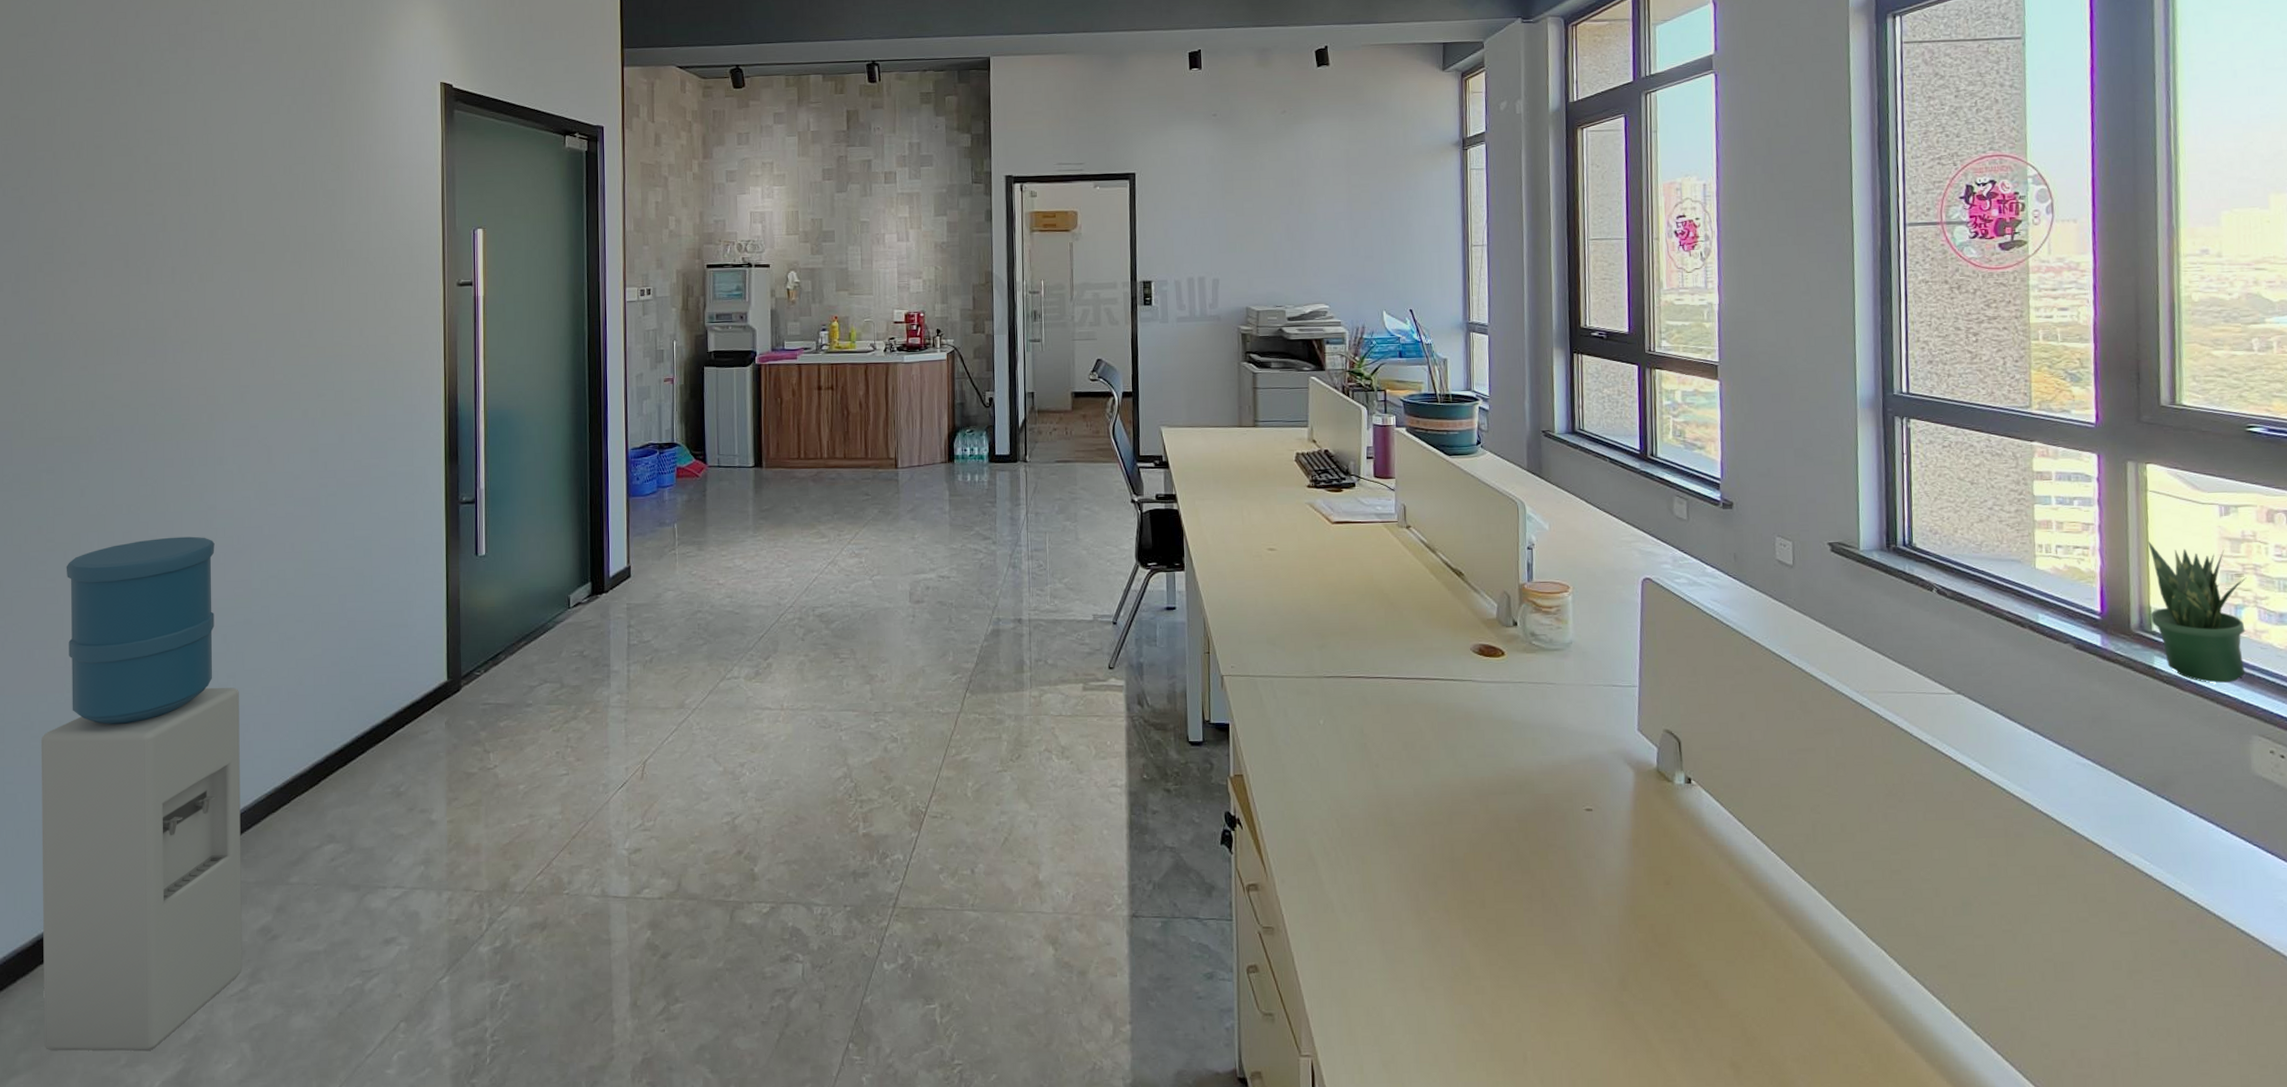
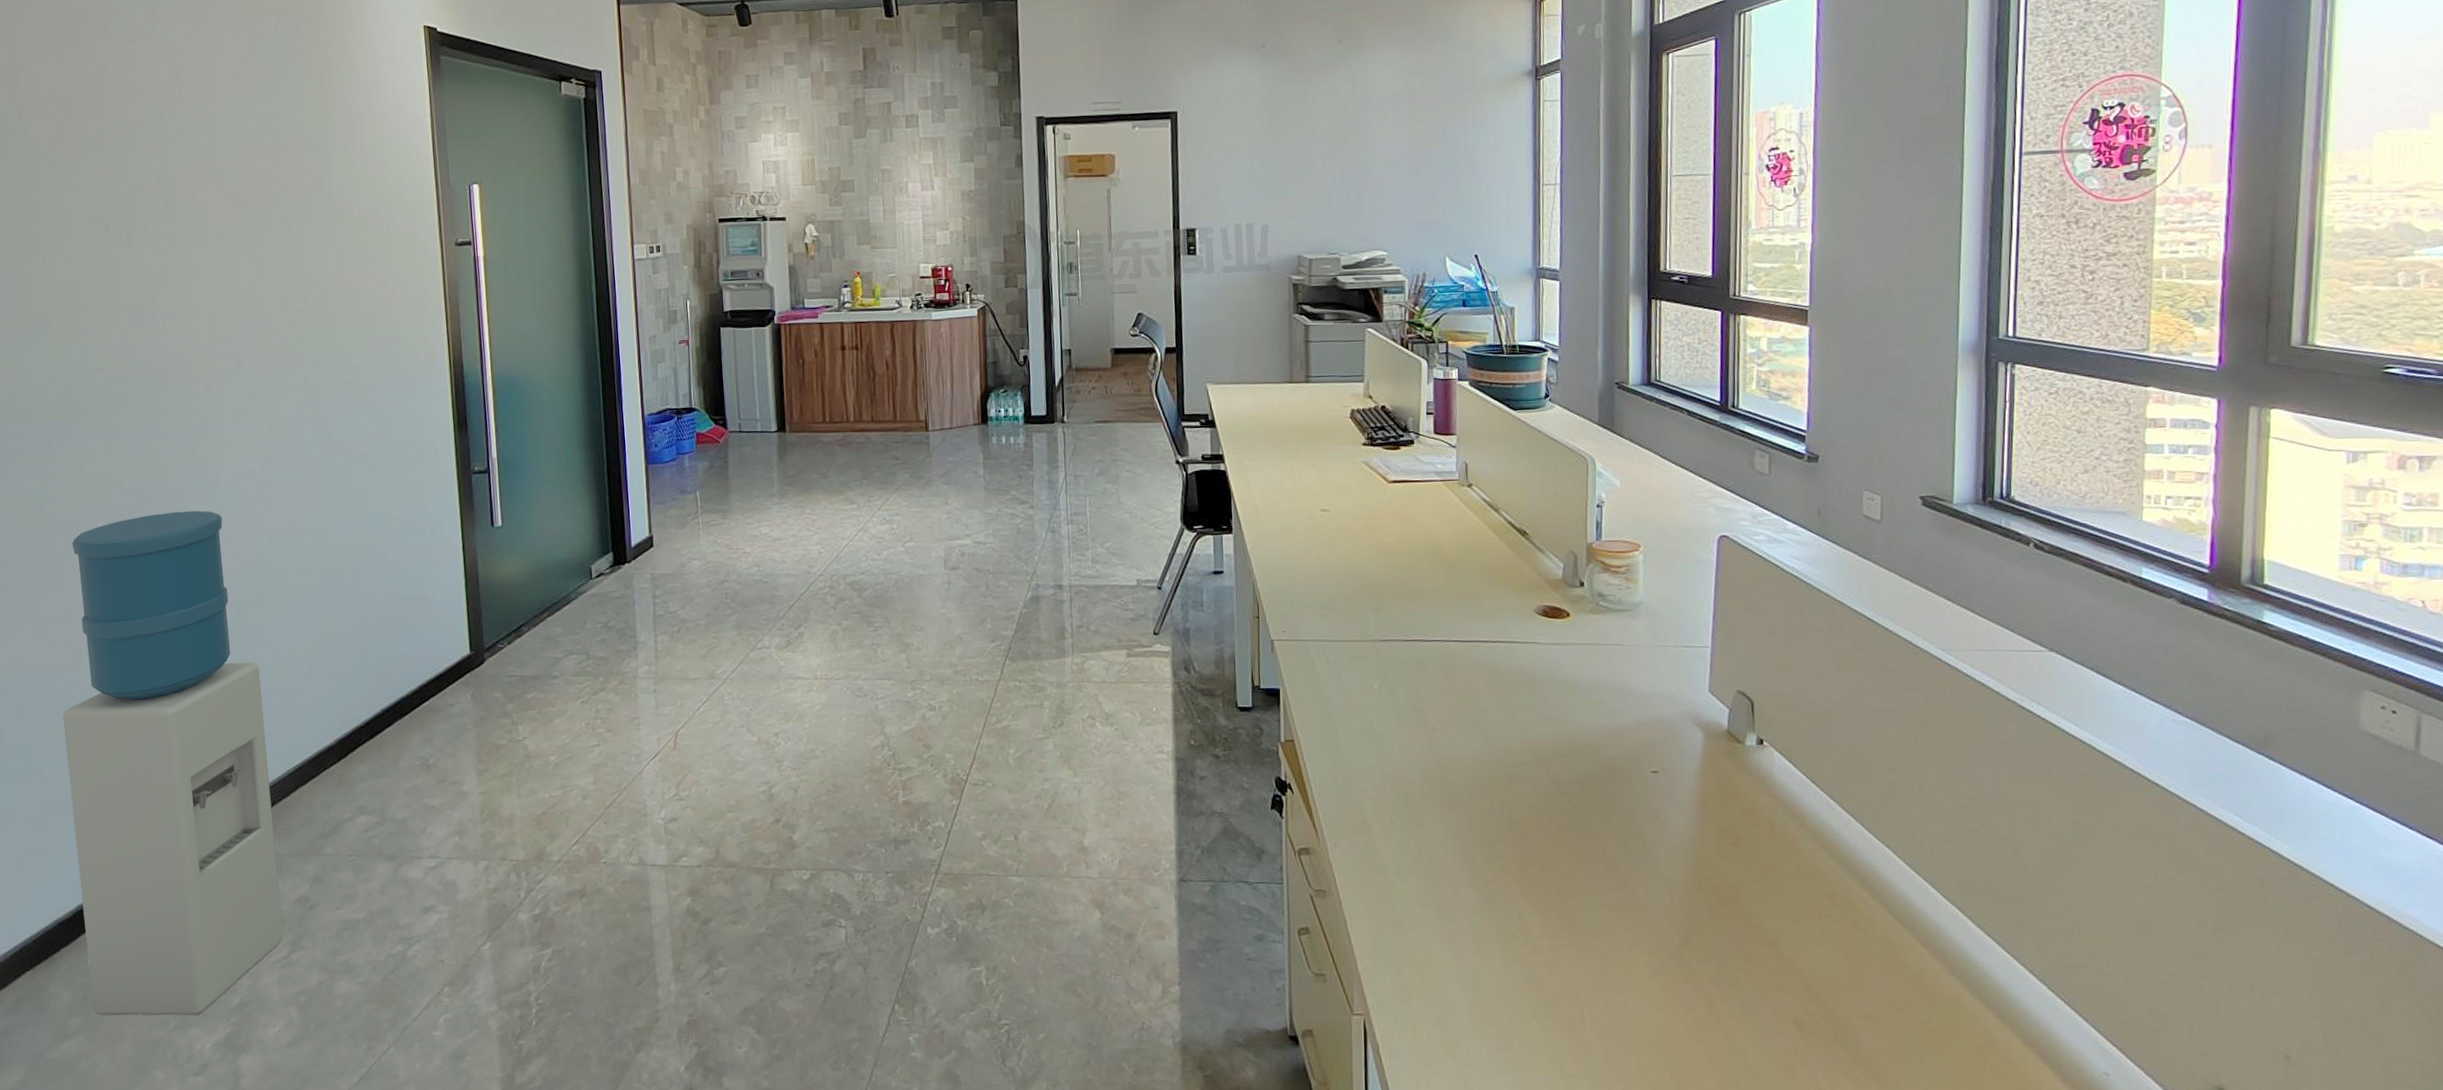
planter: present [2148,541,2247,683] -> none [2263,491,2371,637]

